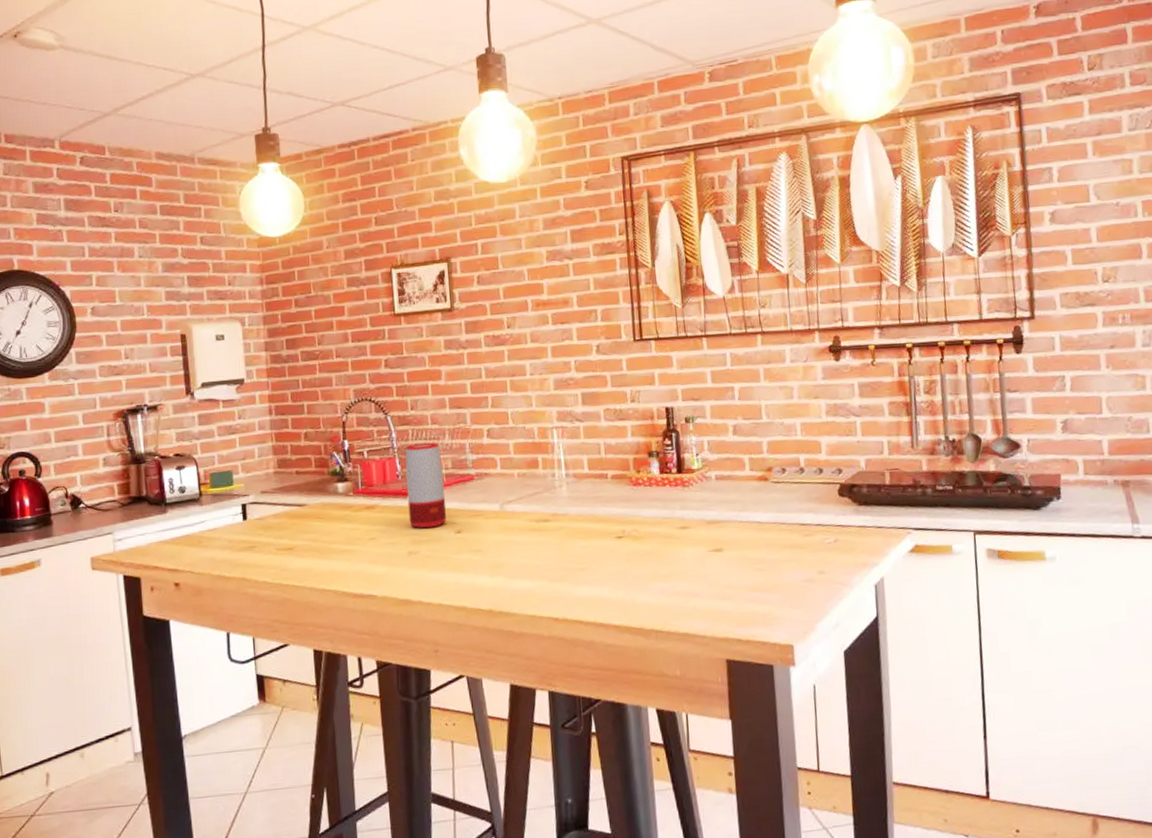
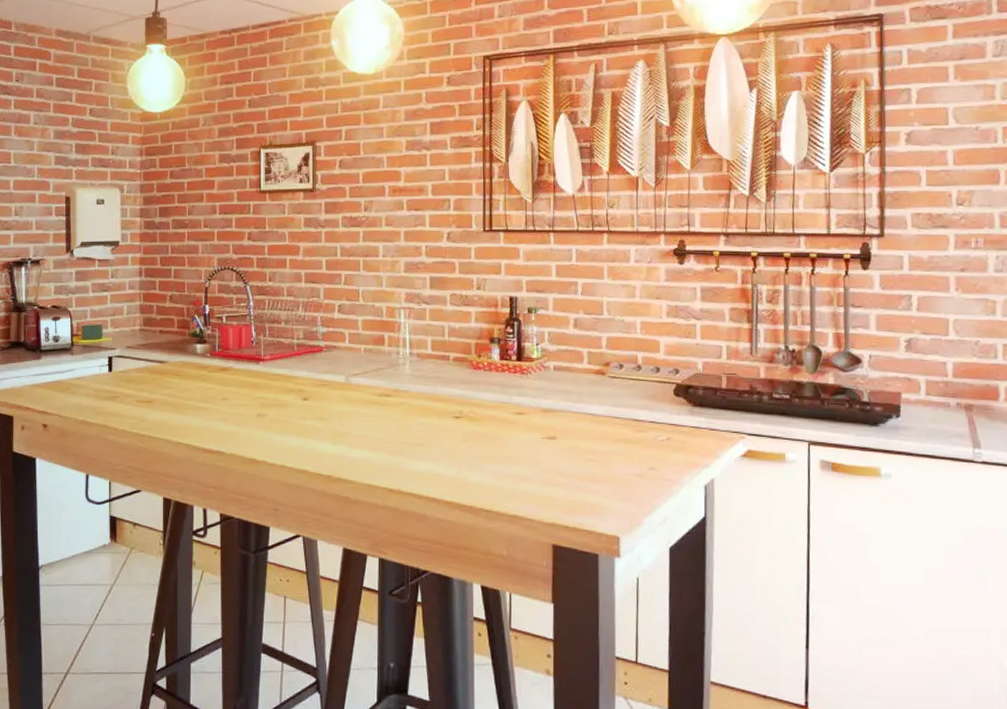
speaker: present [405,442,447,529] -> none [260,313,295,393]

